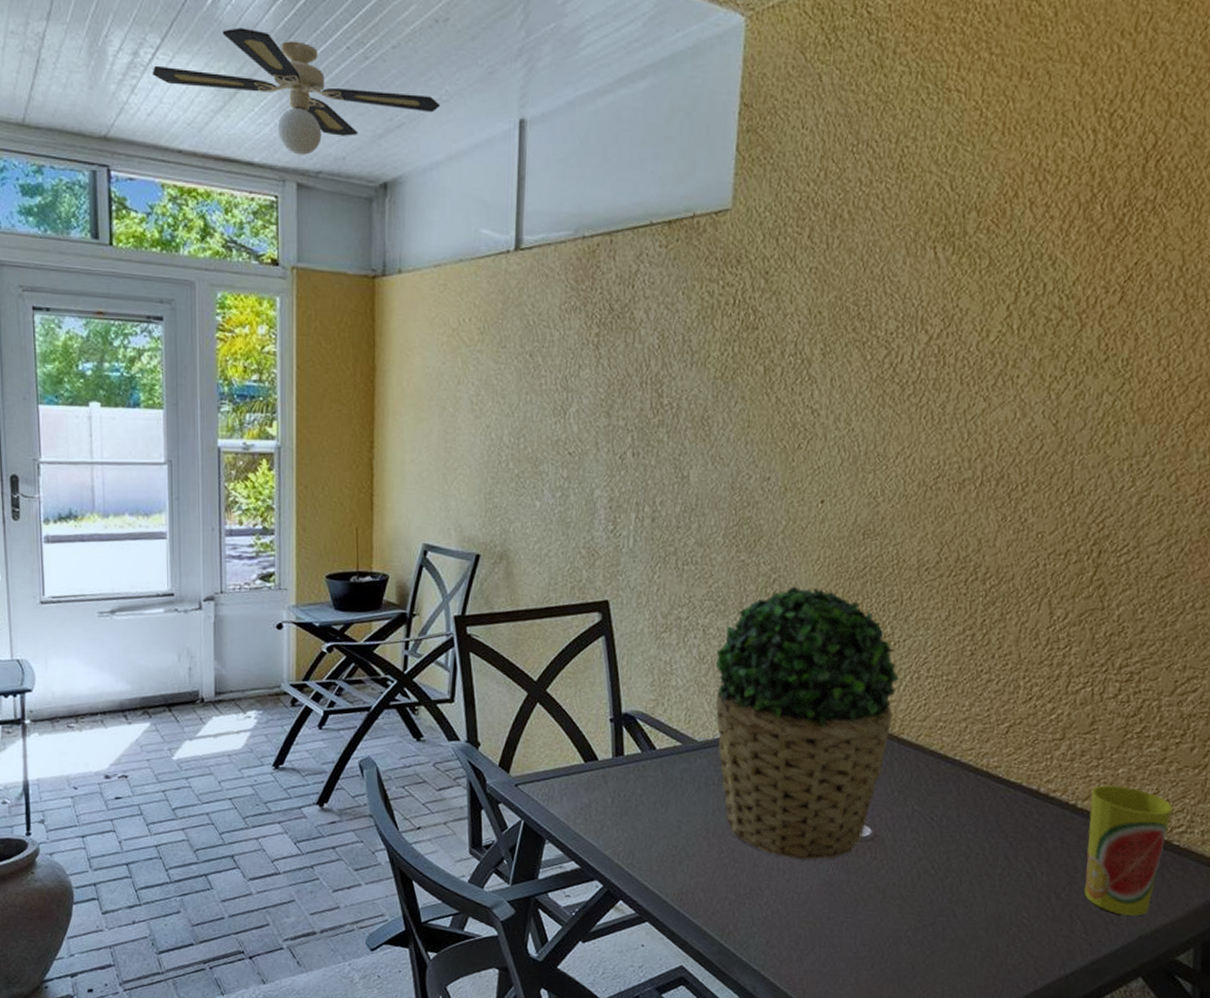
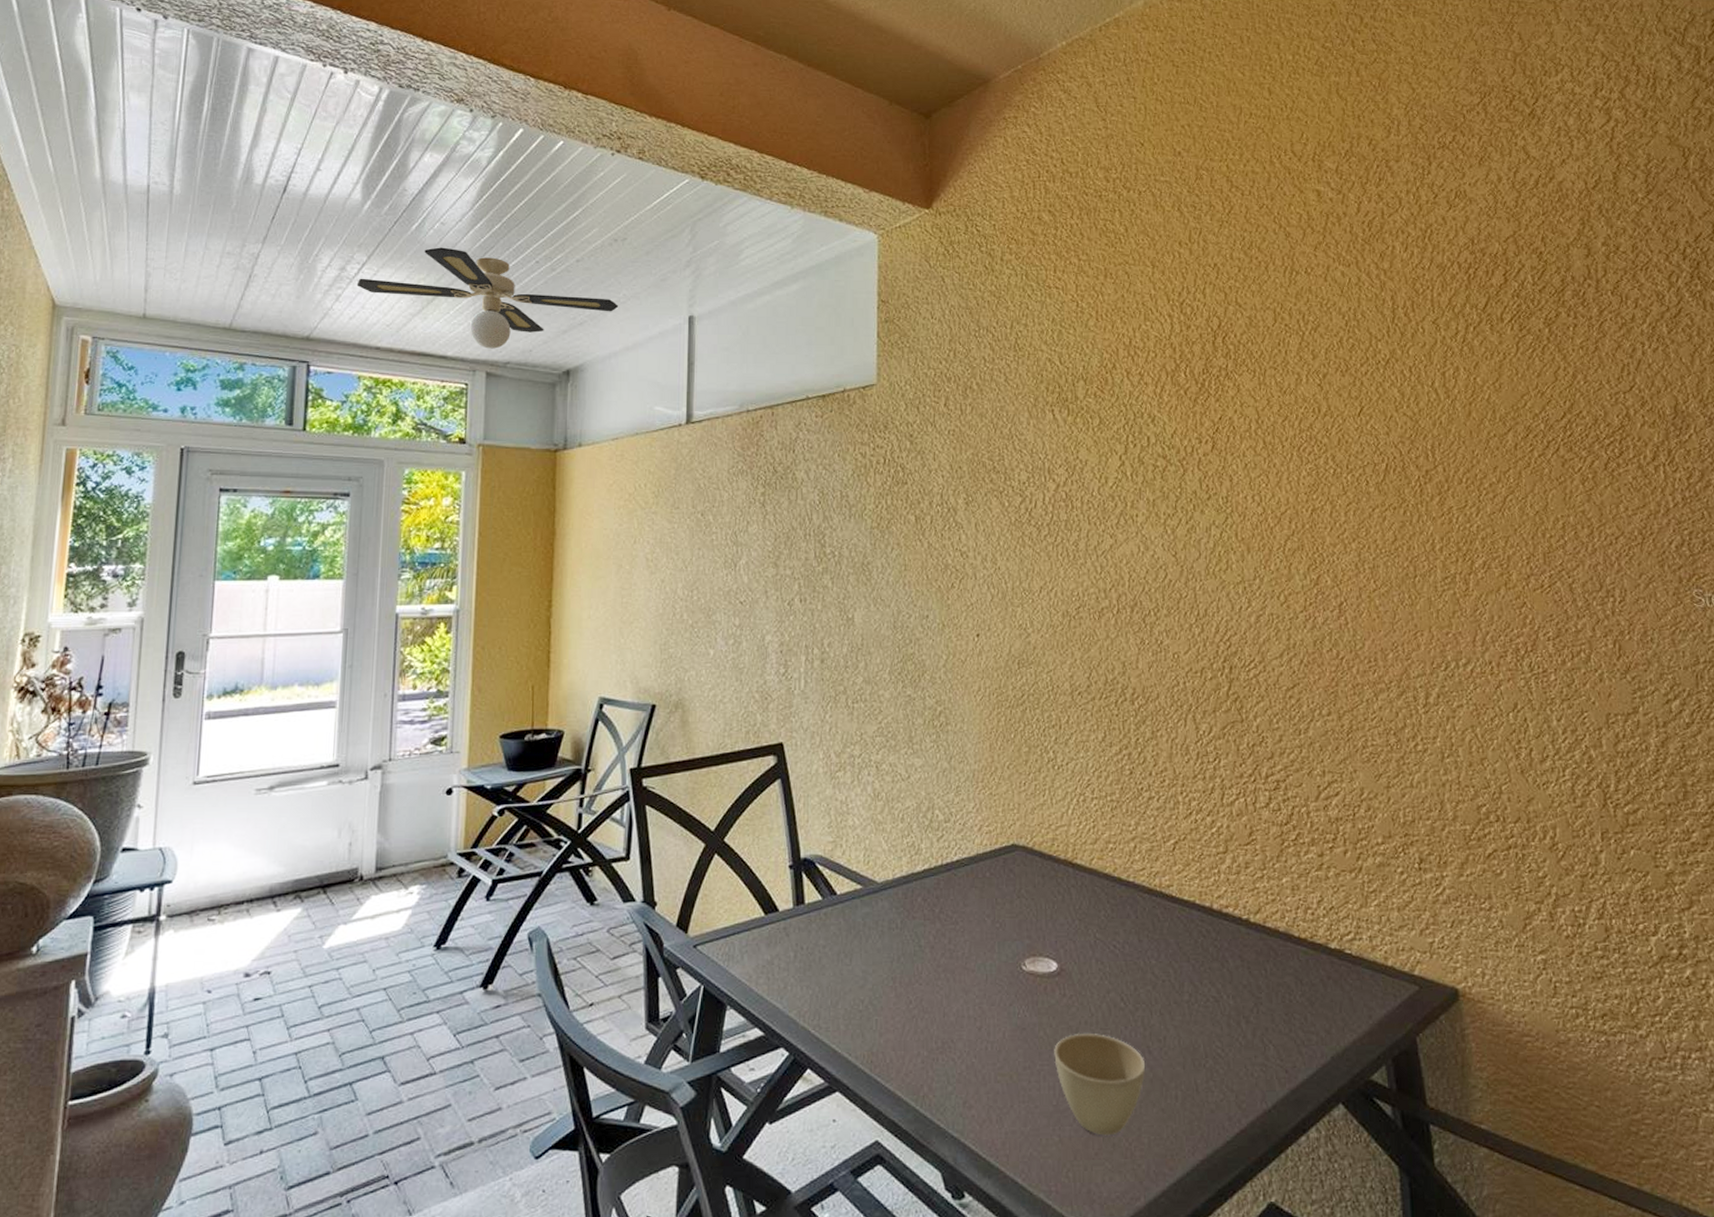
potted plant: present [715,586,900,860] -> none [890,717,1067,1004]
cup: none [859,893,949,983] -> present [1054,1034,1146,1136]
cup: present [1084,785,1173,916] -> none [1261,895,1339,1035]

